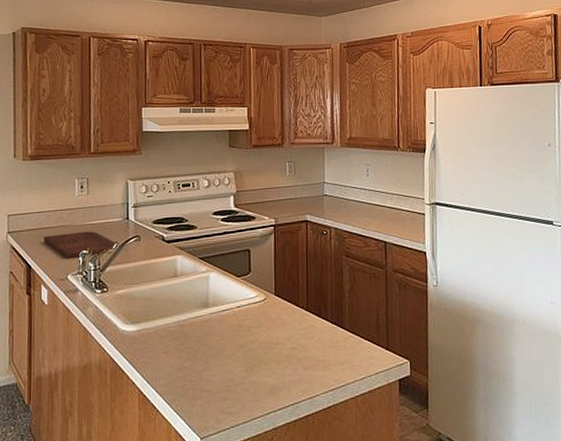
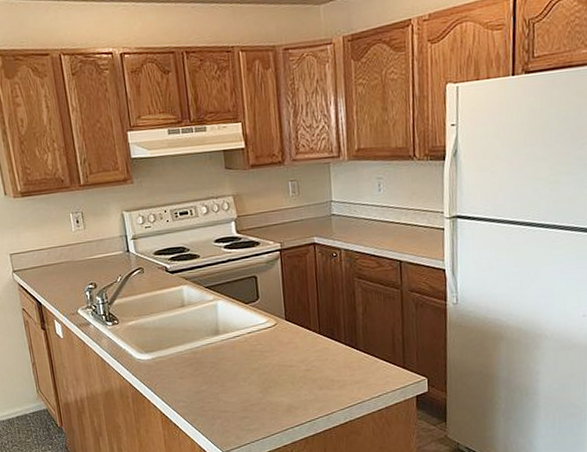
cutting board: present [43,231,119,259] -> none [48,265,124,294]

